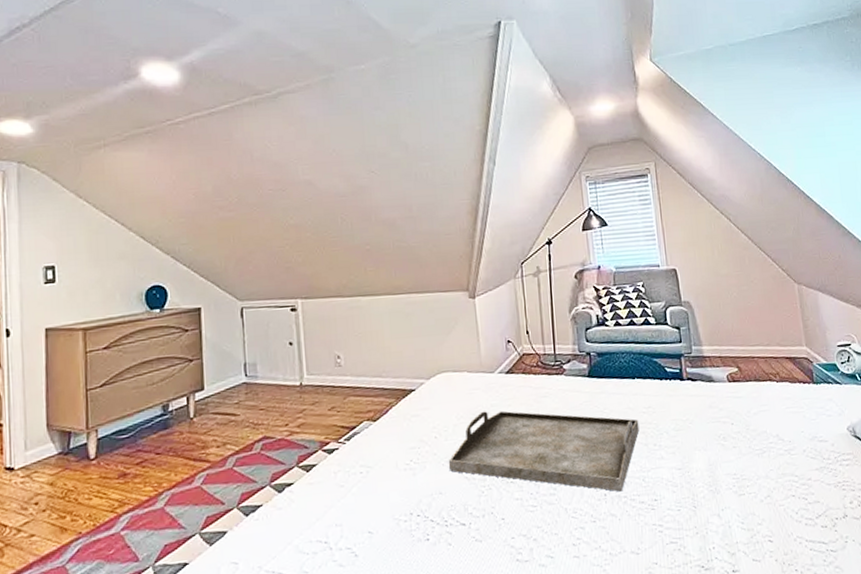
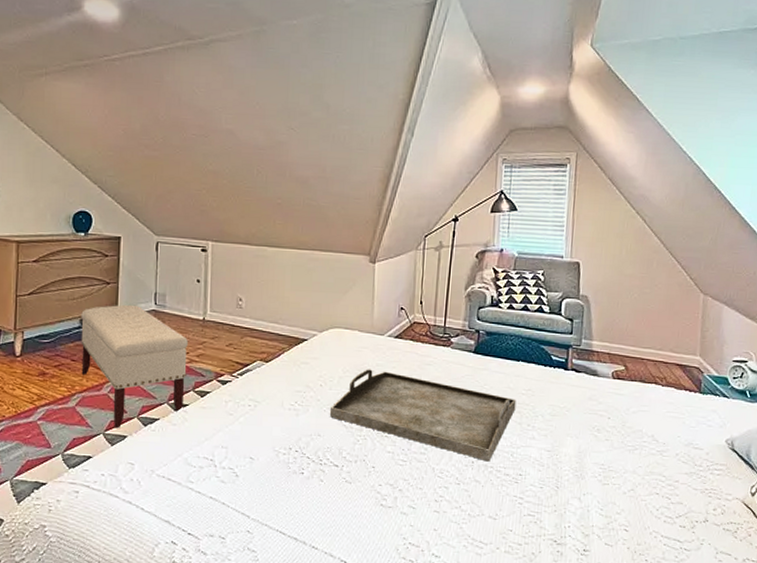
bench: none [163,380,288,525] -> present [81,304,188,429]

